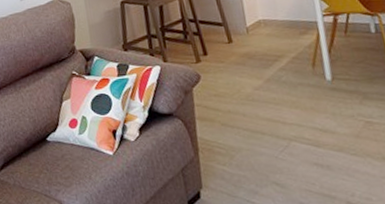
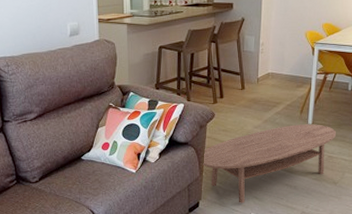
coffee table: none [193,79,370,192] -> present [201,124,337,203]

